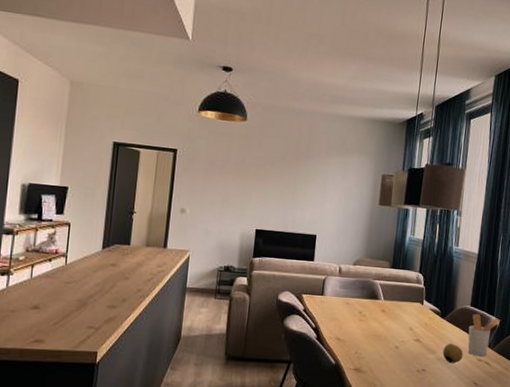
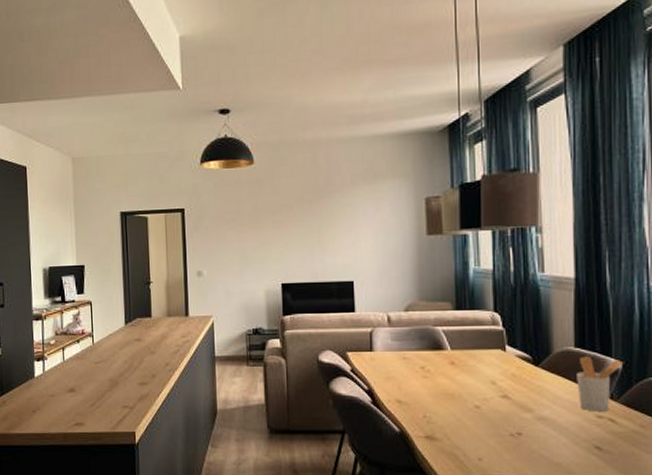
fruit: present [443,343,463,364] -> none [543,397,574,423]

